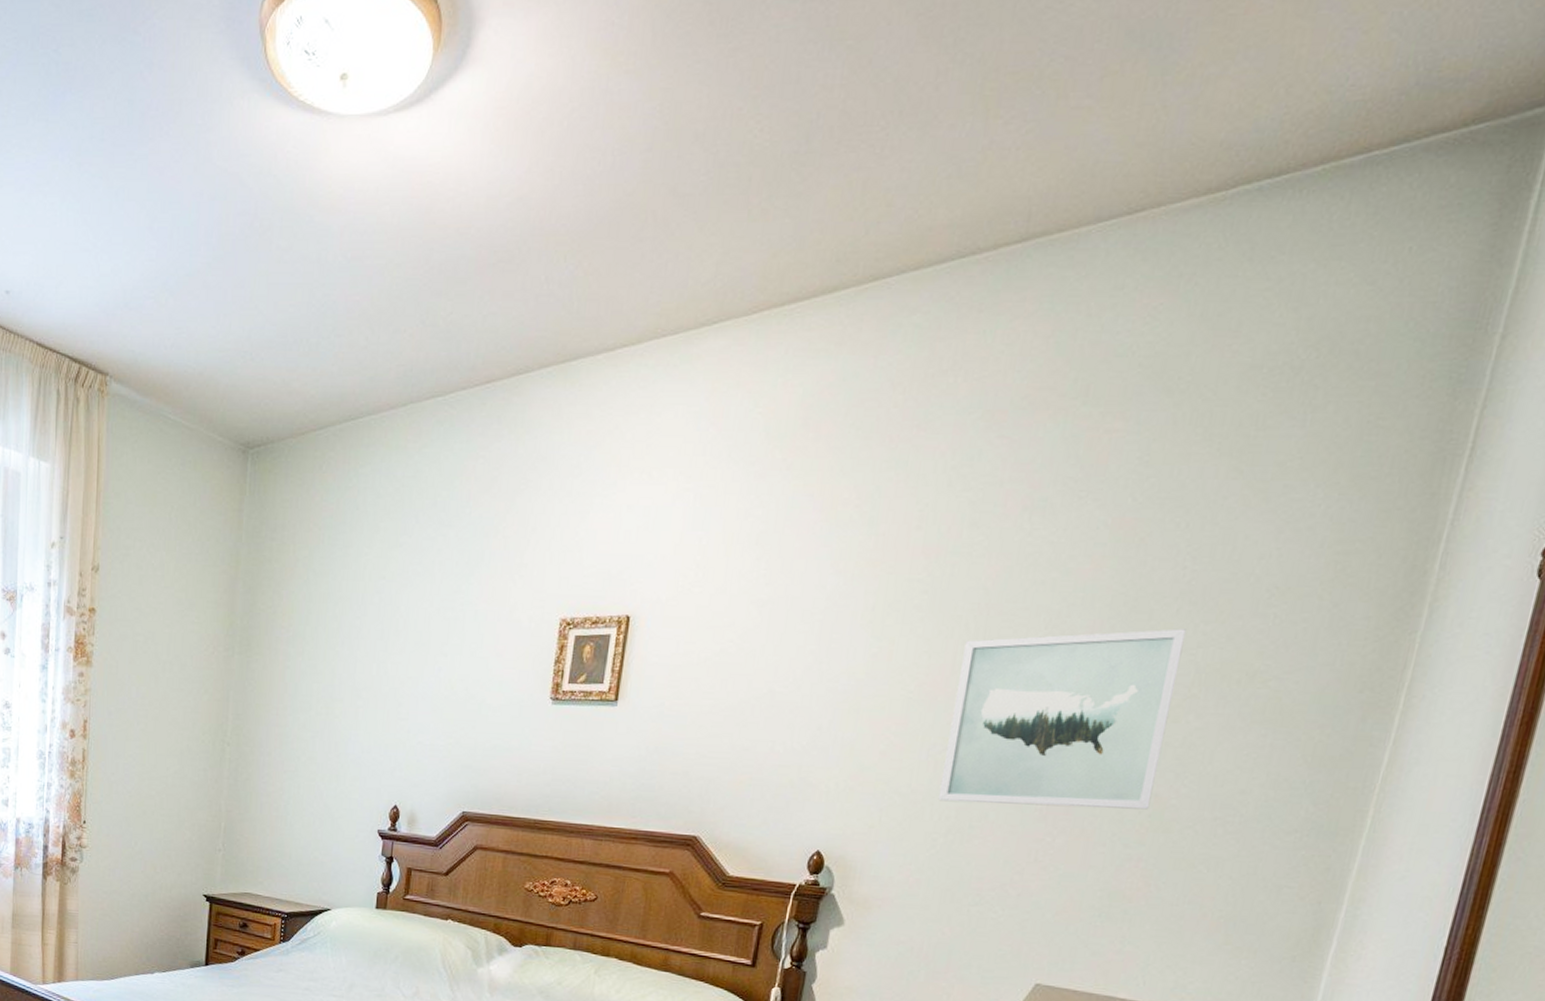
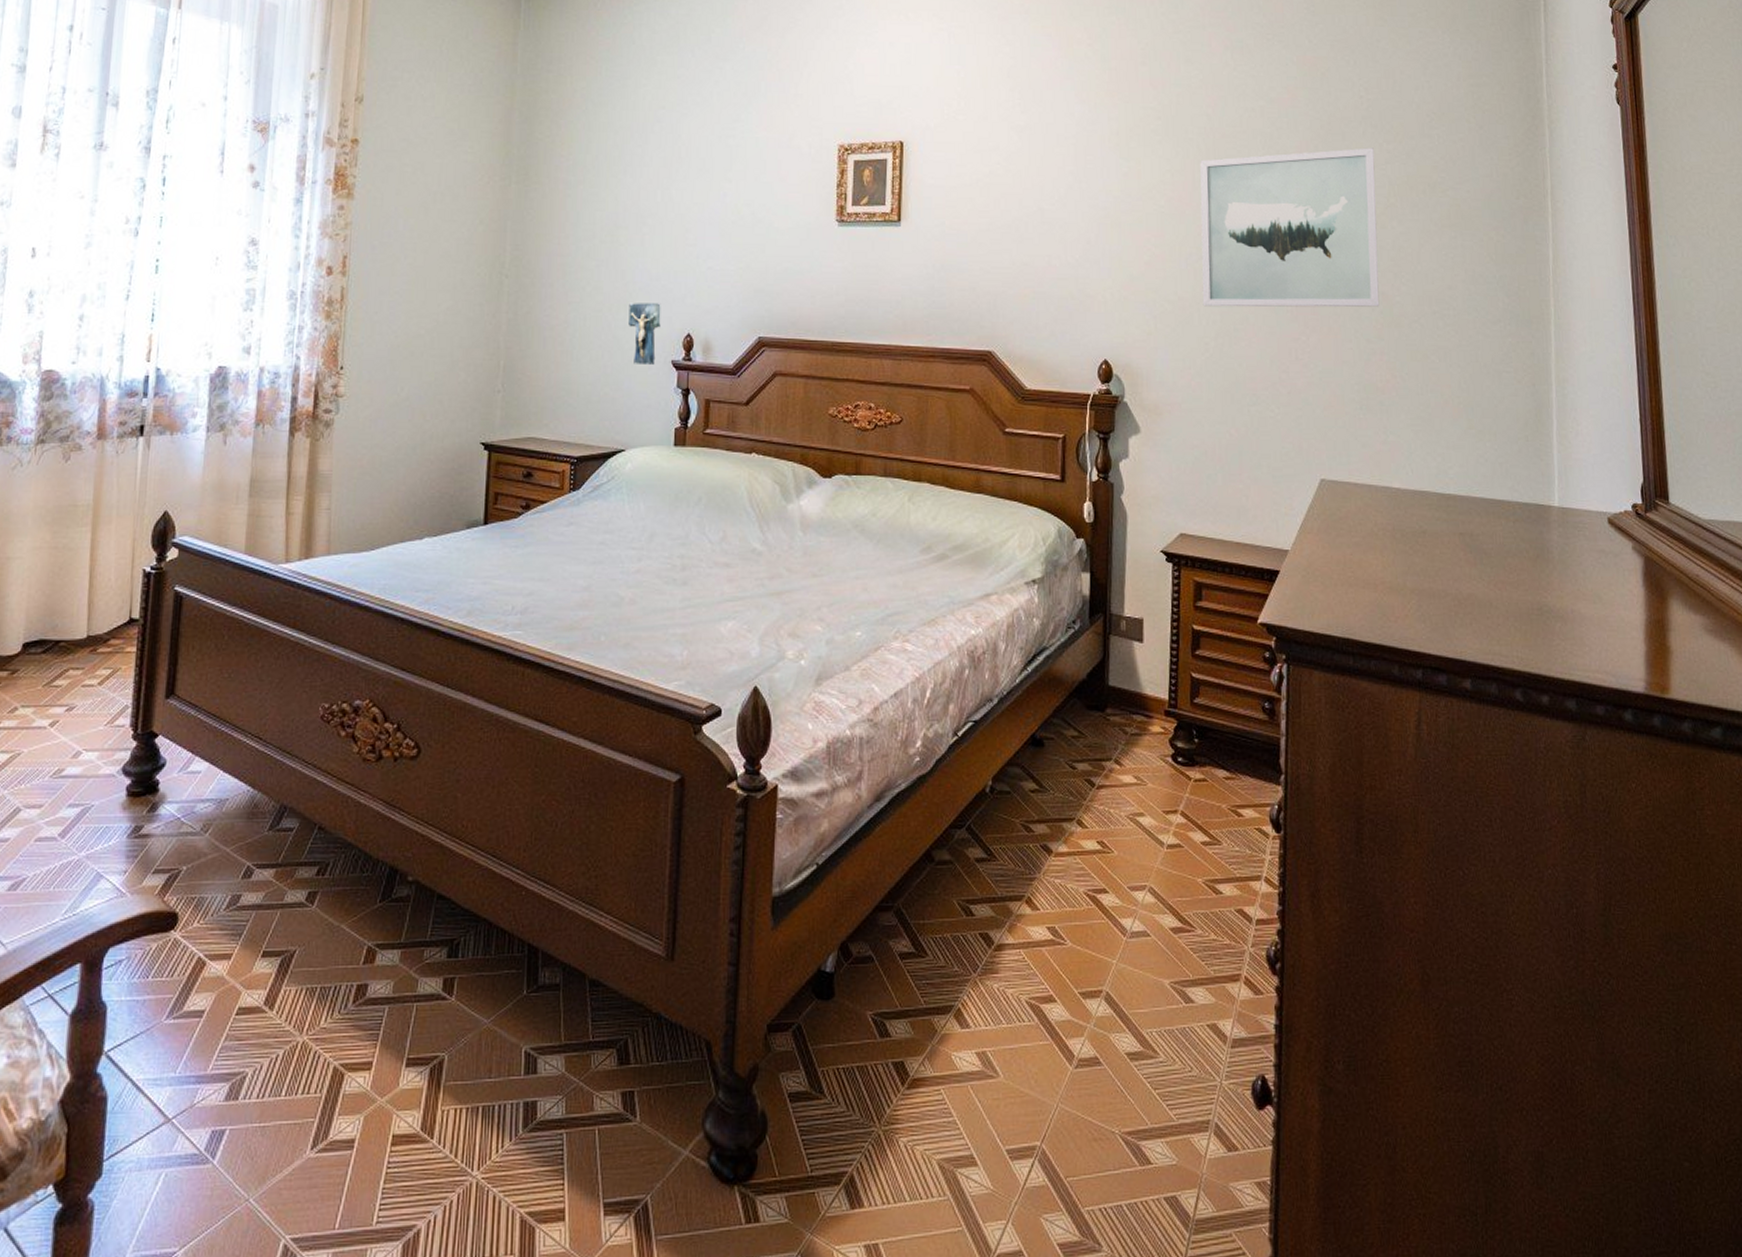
crucifix: none [339,773,371,834] -> present [629,303,661,366]

